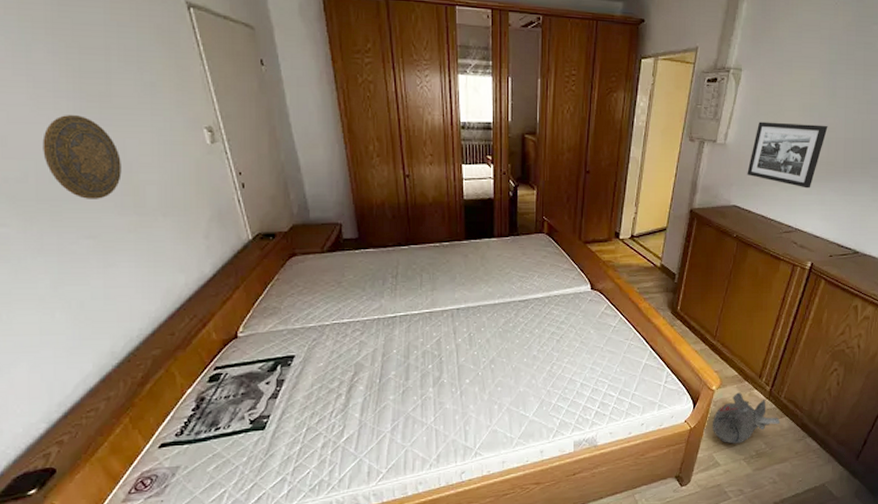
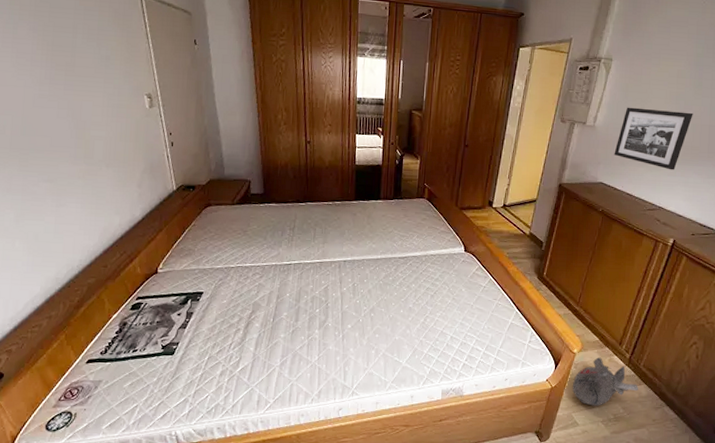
decorative plate: present [42,115,122,199] -> none [18,80,78,150]

